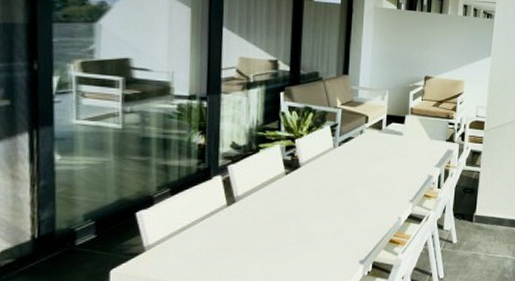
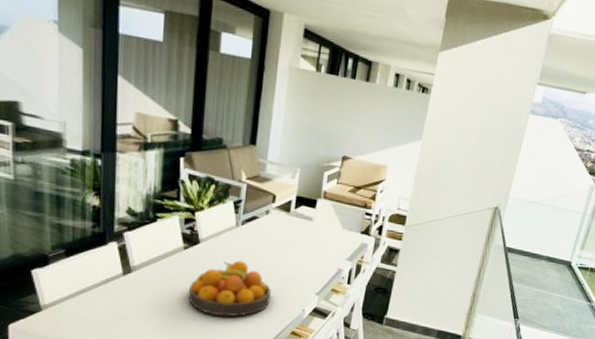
fruit bowl: none [290,179,369,234] -> present [187,260,271,317]

